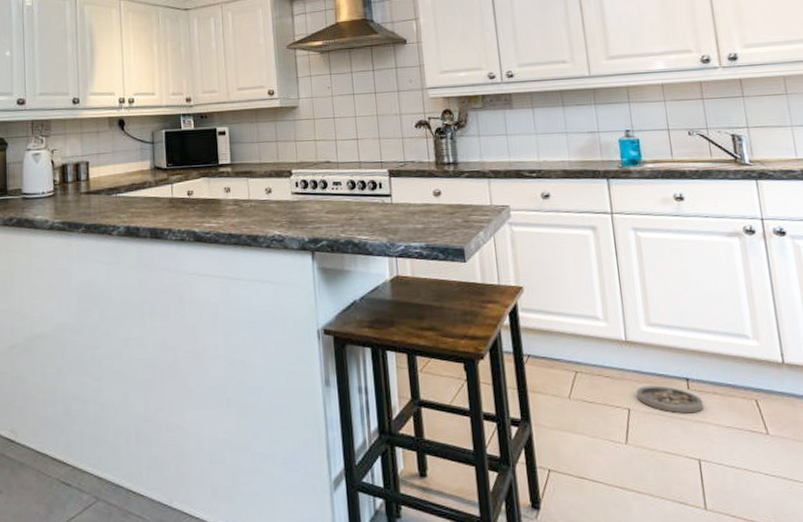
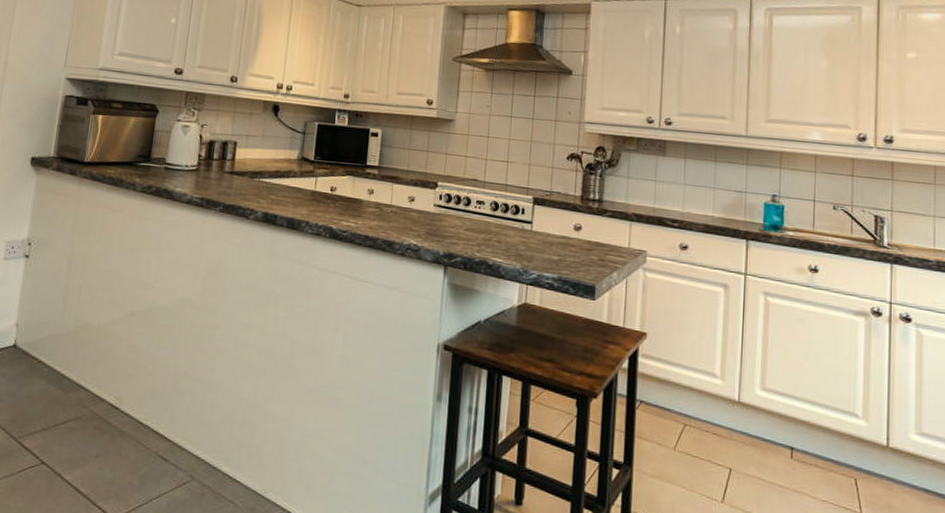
pet bowl: present [636,385,704,414] -> none [740,448,804,483]

